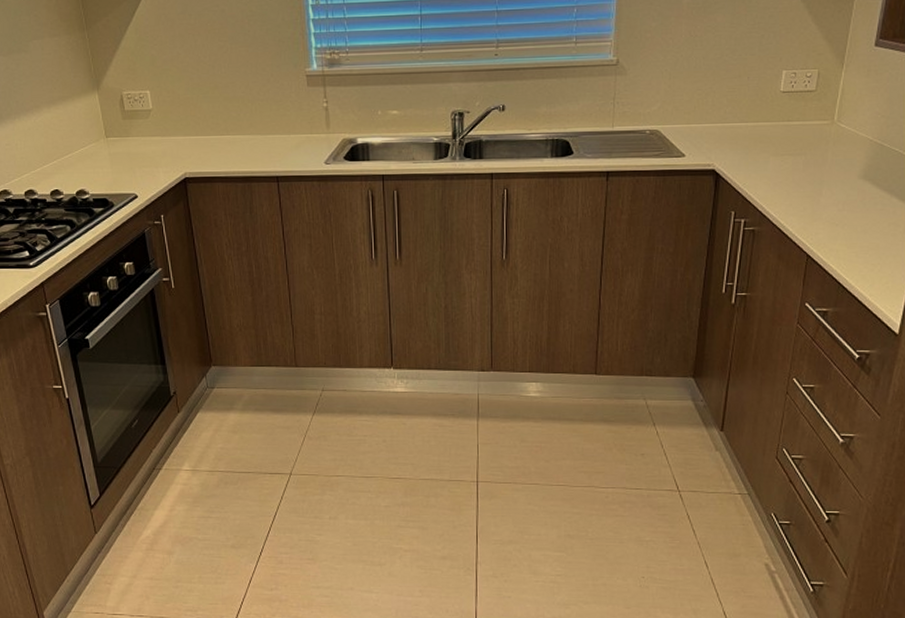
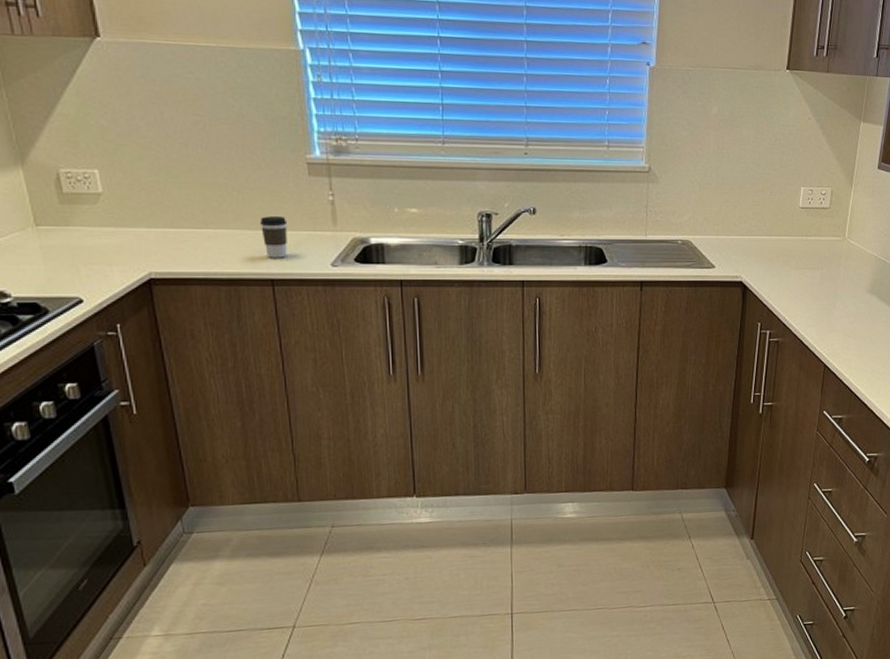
coffee cup: none [268,122,290,158] -> present [259,216,288,258]

